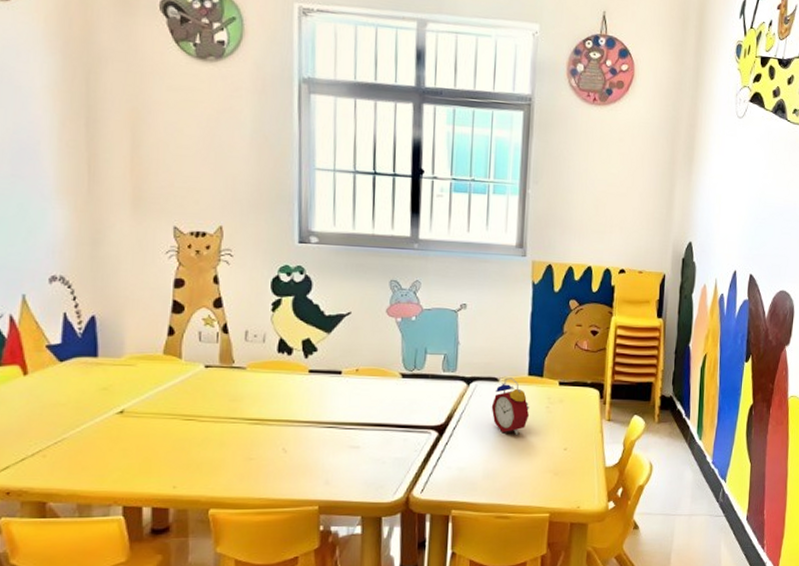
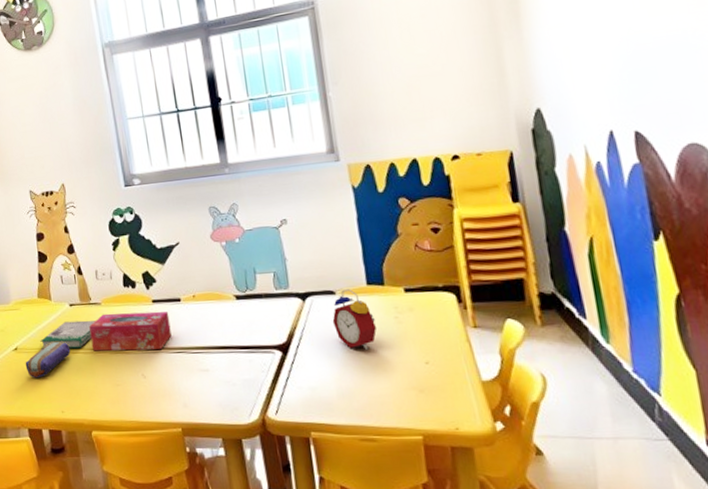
pencil case: none [132,407,197,448] -> present [25,342,71,379]
book: none [157,385,236,416] -> present [40,320,96,349]
tissue box: none [226,380,326,424] -> present [89,311,172,351]

